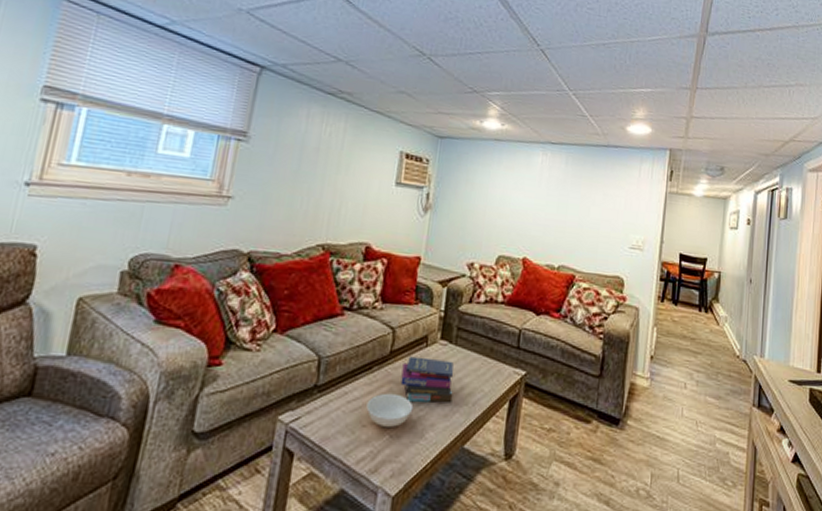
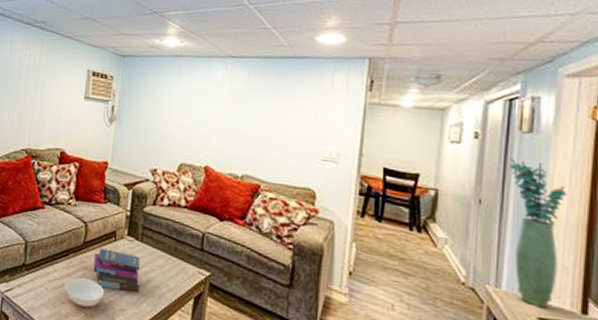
vase: none [771,241,809,372] -> present [509,157,567,309]

